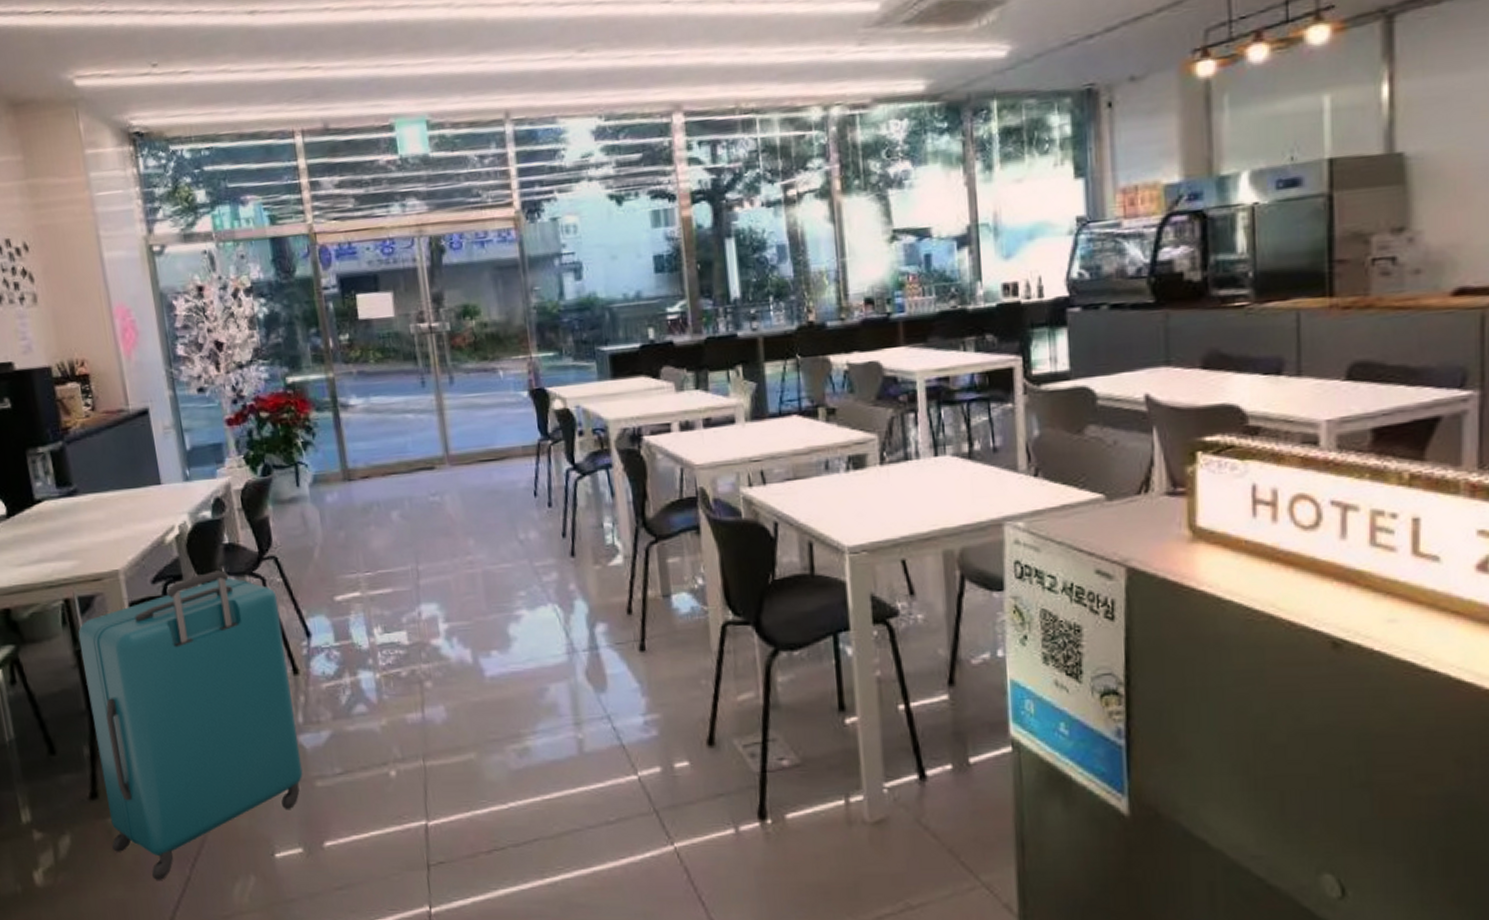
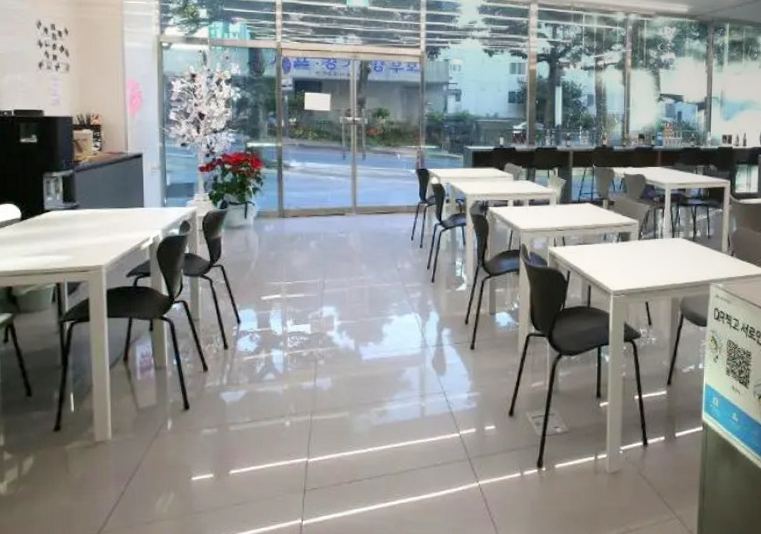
suitcase: present [78,570,303,880] -> none [63,271,221,493]

